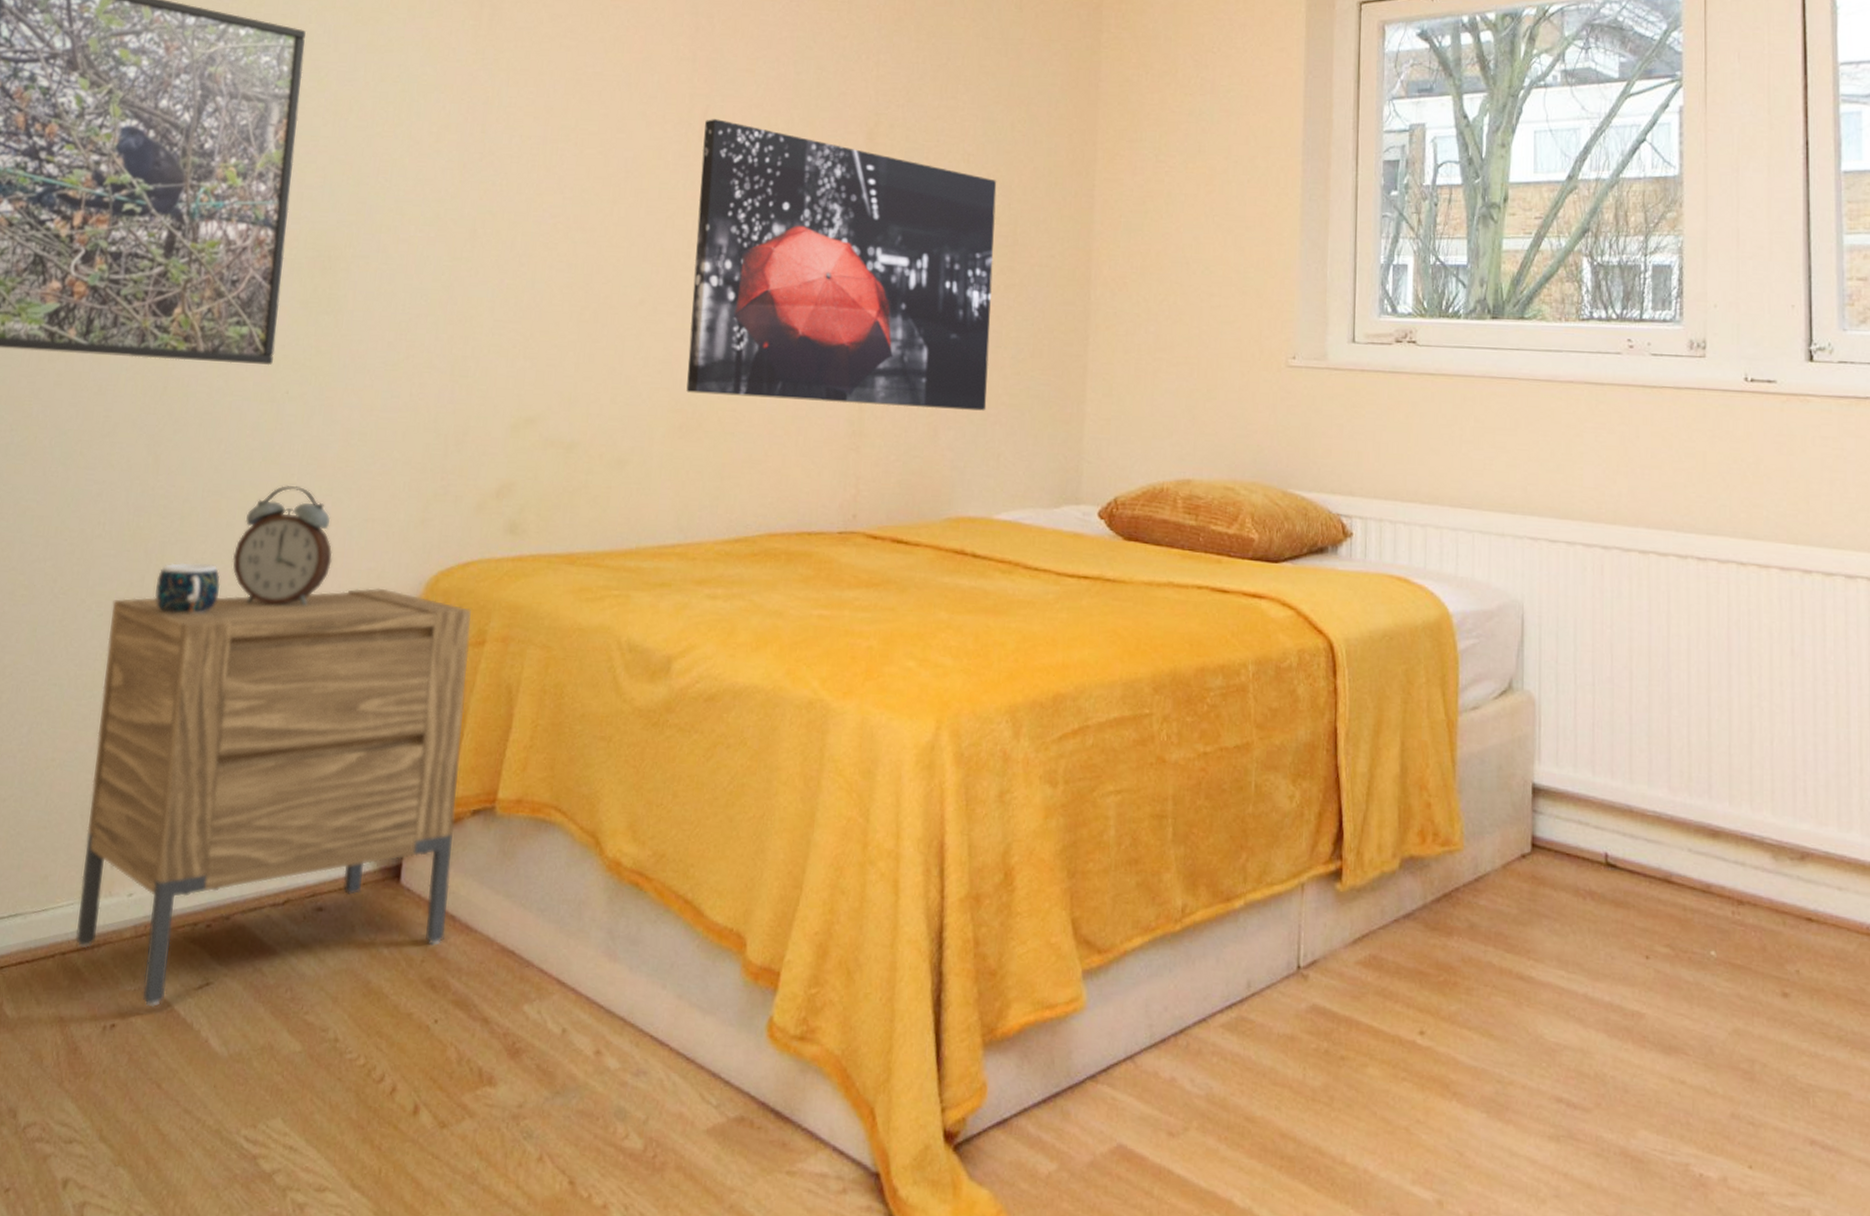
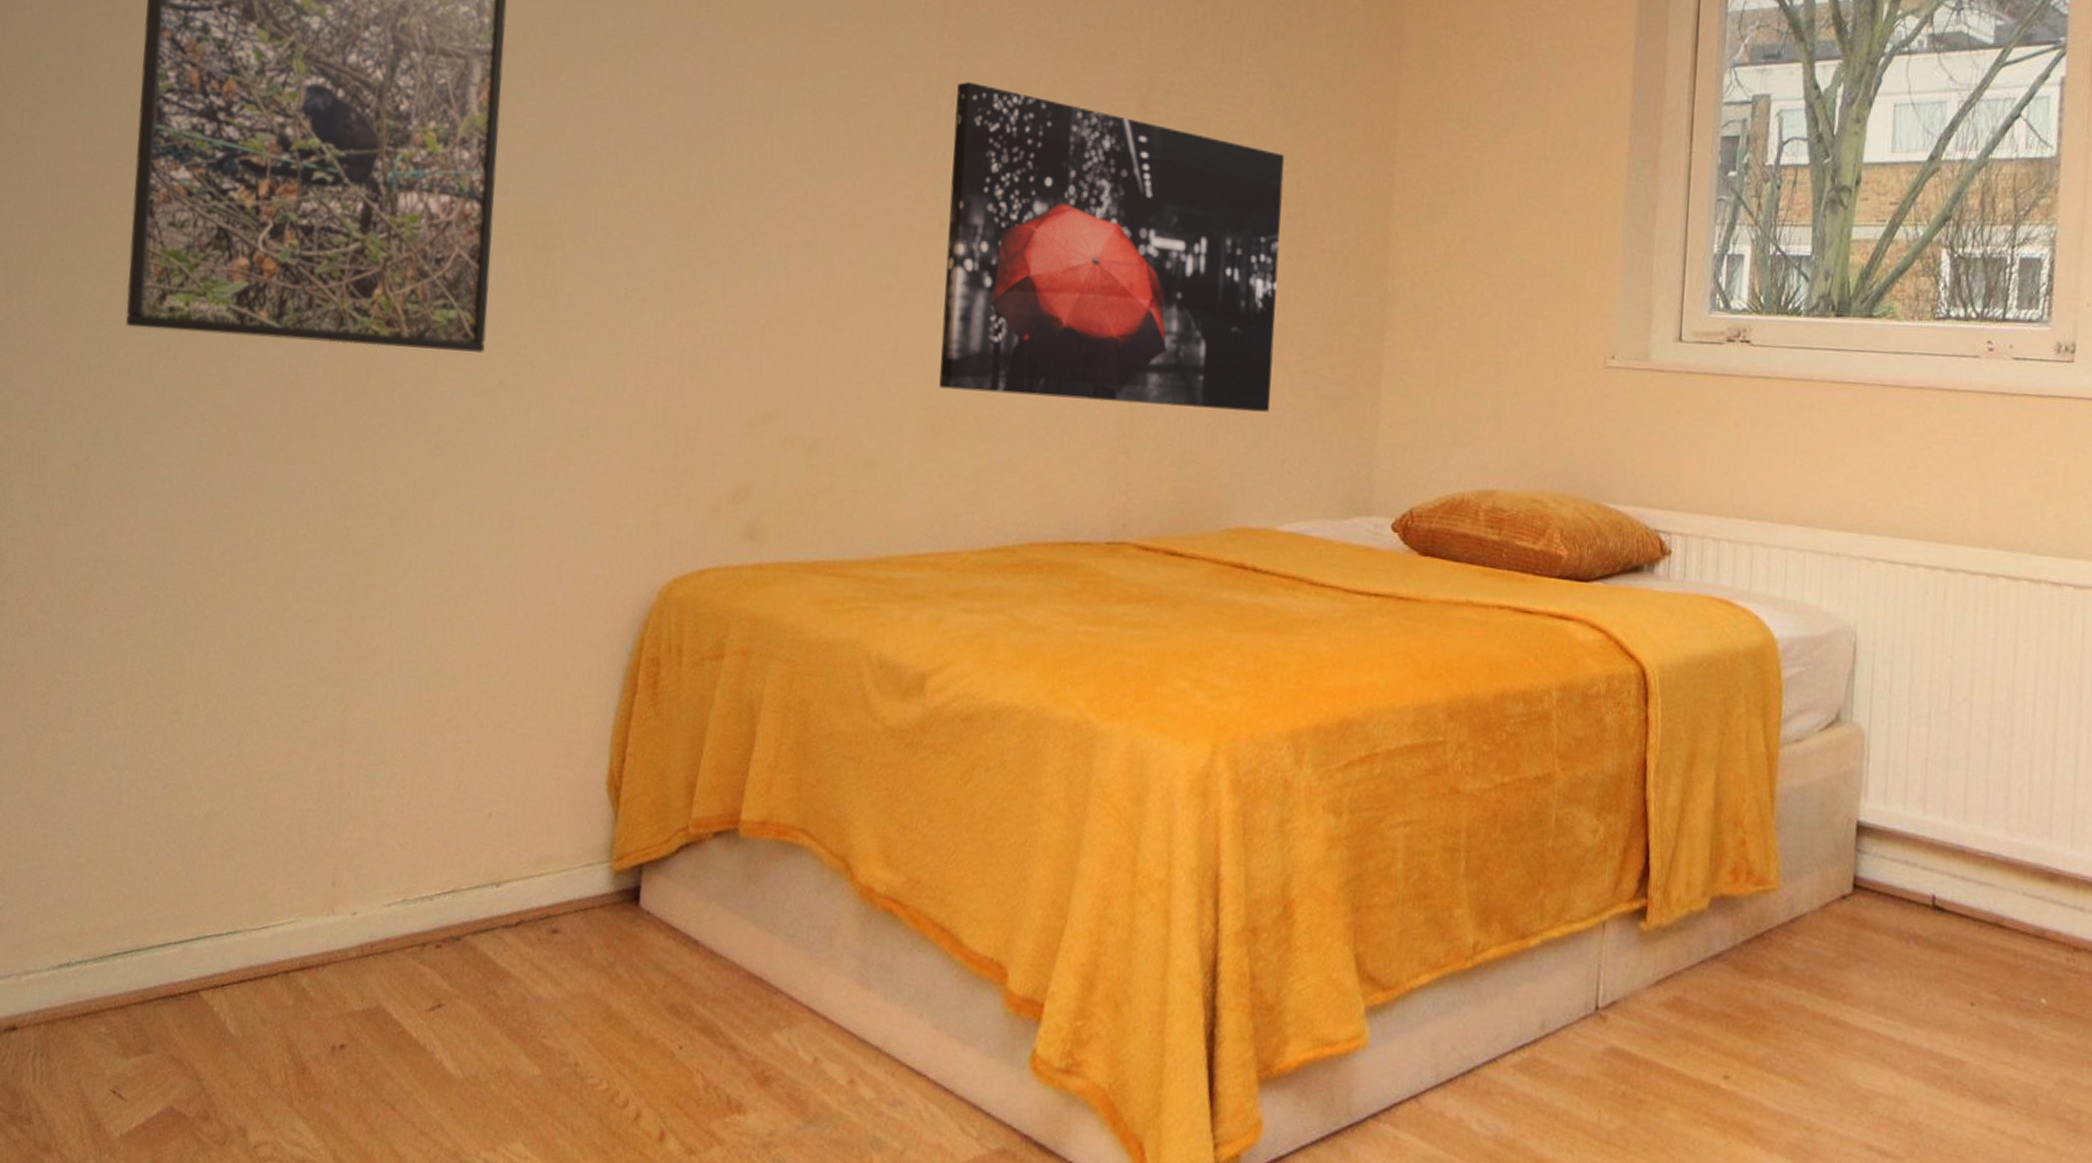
nightstand: present [76,587,471,1008] -> none [299,596,708,1029]
mug: present [153,562,221,615] -> none [364,566,437,622]
alarm clock: present [232,485,333,606] -> none [448,484,557,614]

